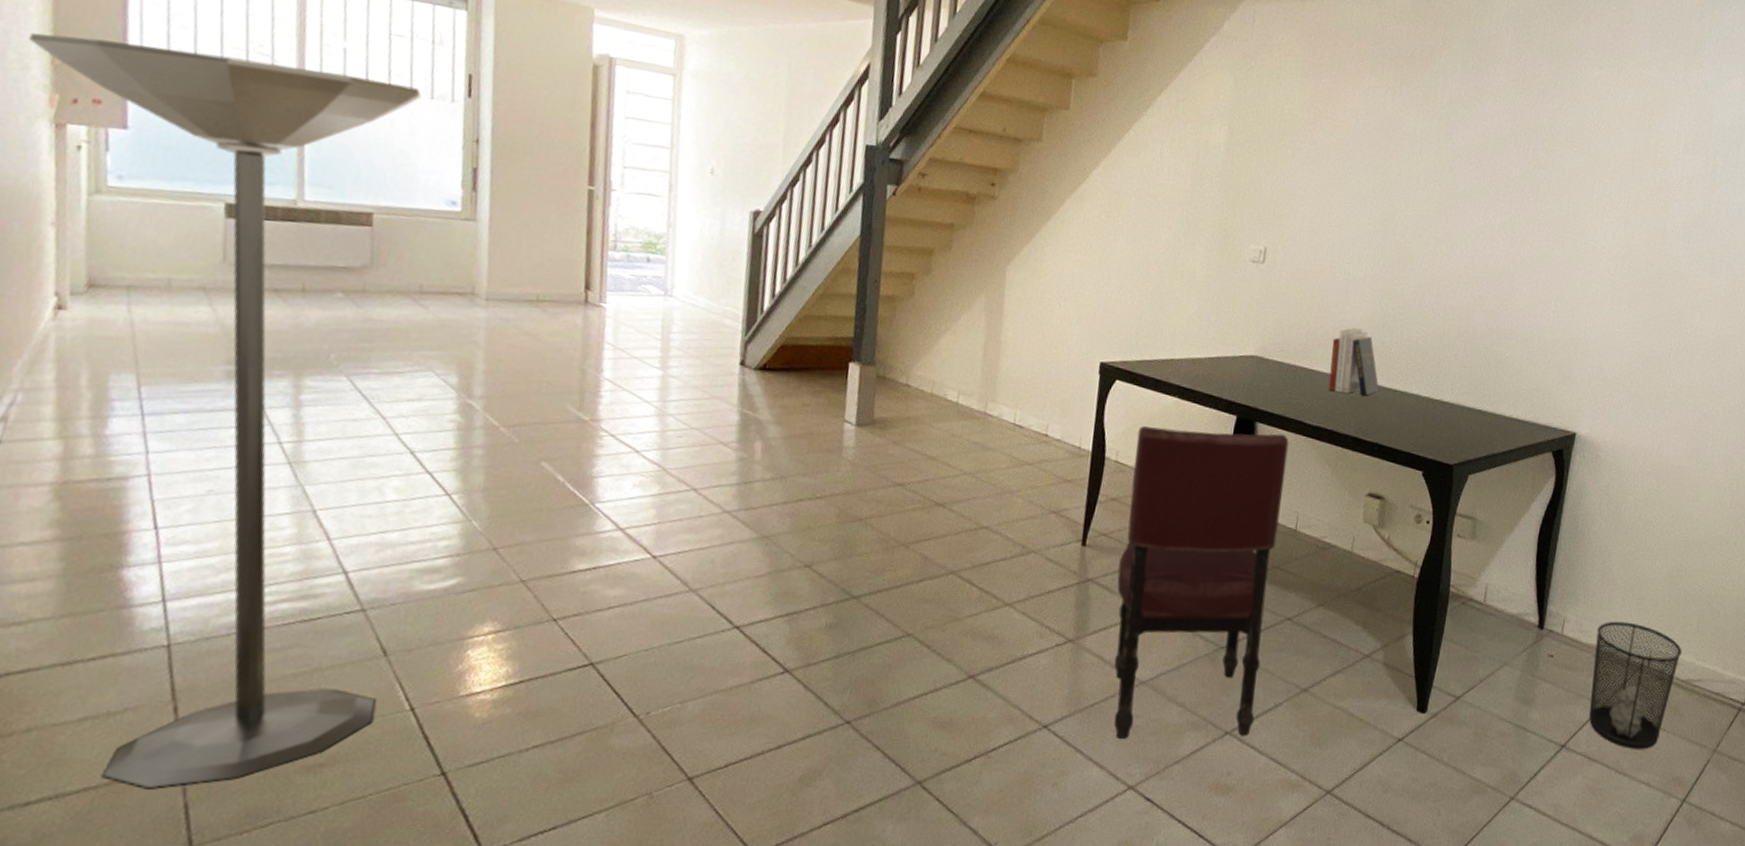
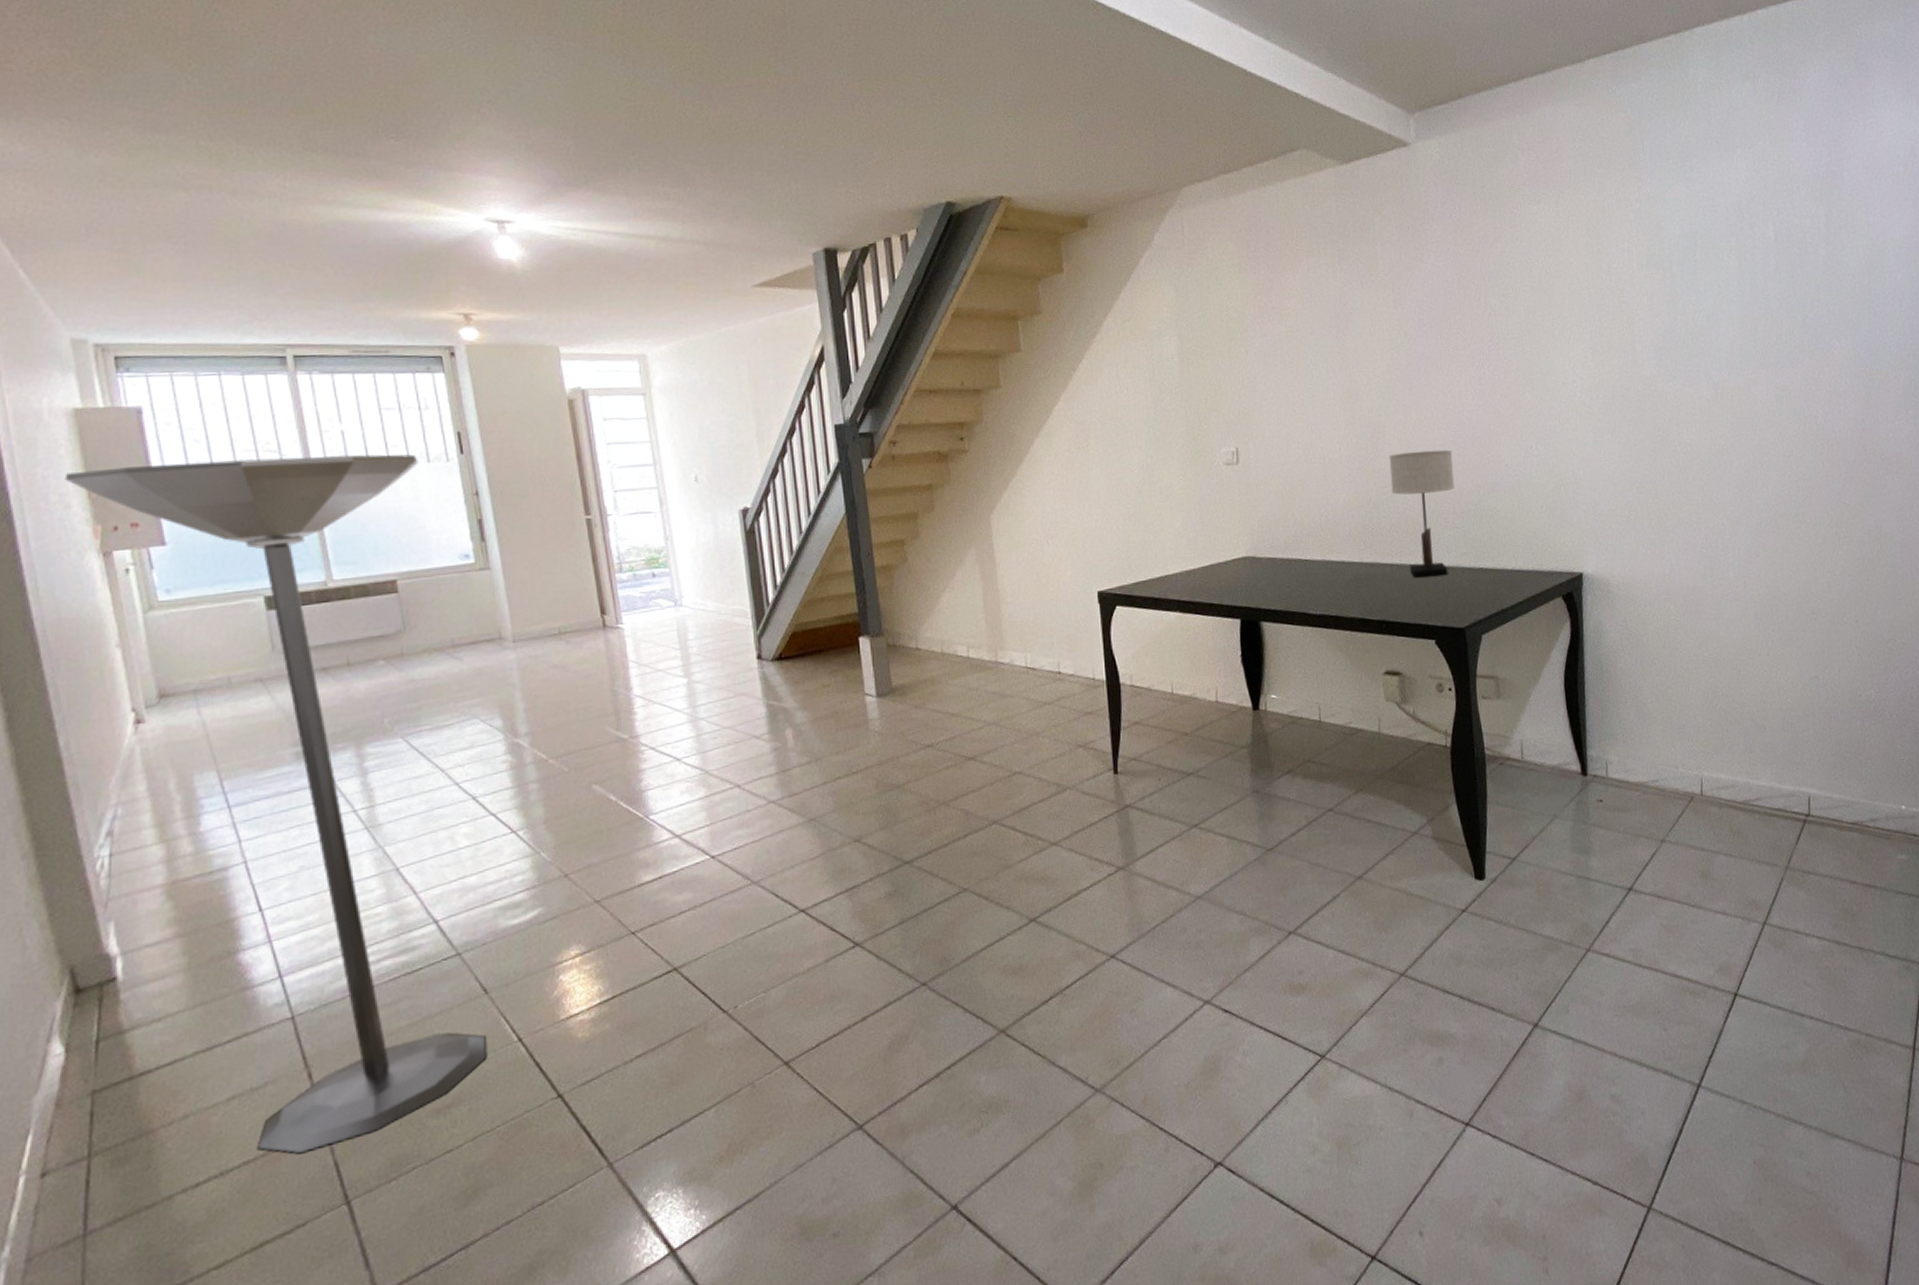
dining chair: present [1114,426,1289,739] -> none [1147,629,1315,956]
books: present [1328,327,1379,396] -> none [1320,509,1376,577]
table lamp: none [1408,283,1474,410] -> present [1388,449,1454,578]
waste bin: present [1589,621,1682,749] -> none [1642,753,1734,880]

